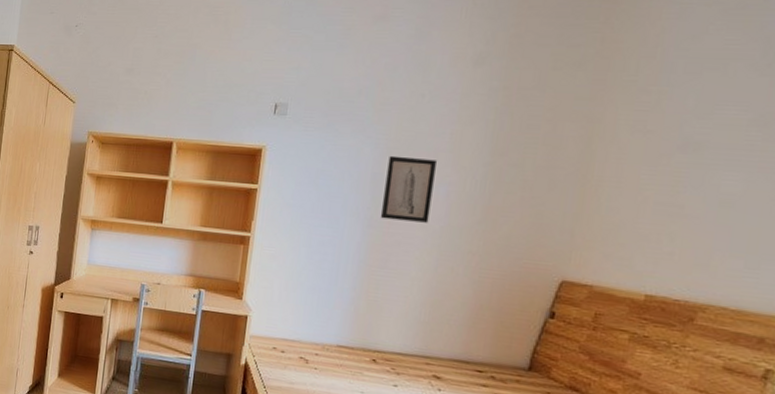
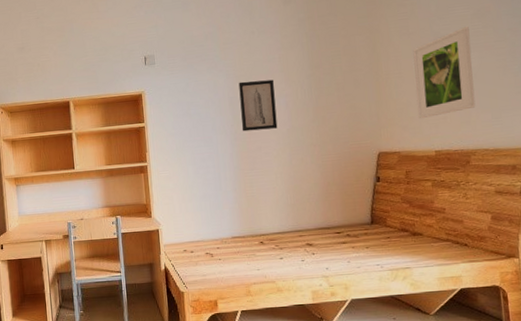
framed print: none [631,135,740,249] -> present [413,27,476,119]

